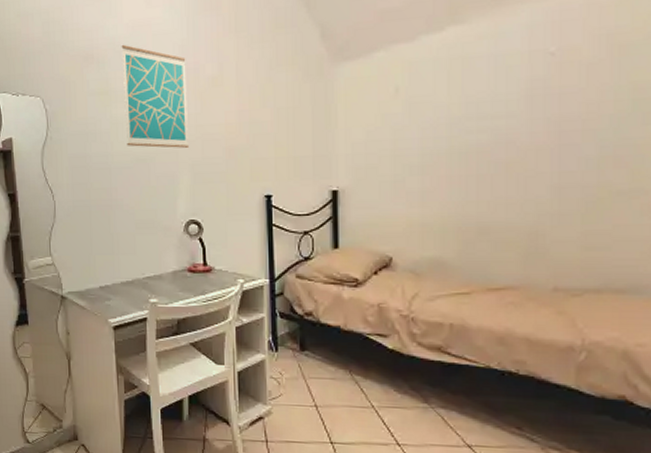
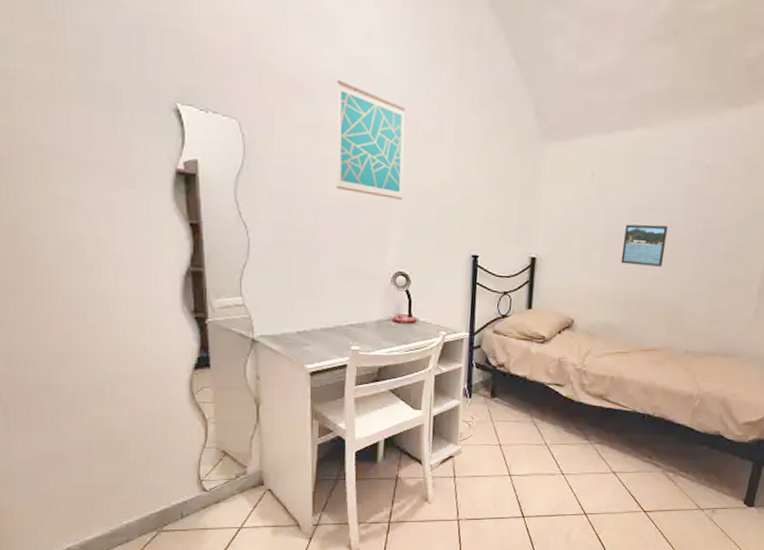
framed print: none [446,135,505,186] -> present [621,224,668,267]

